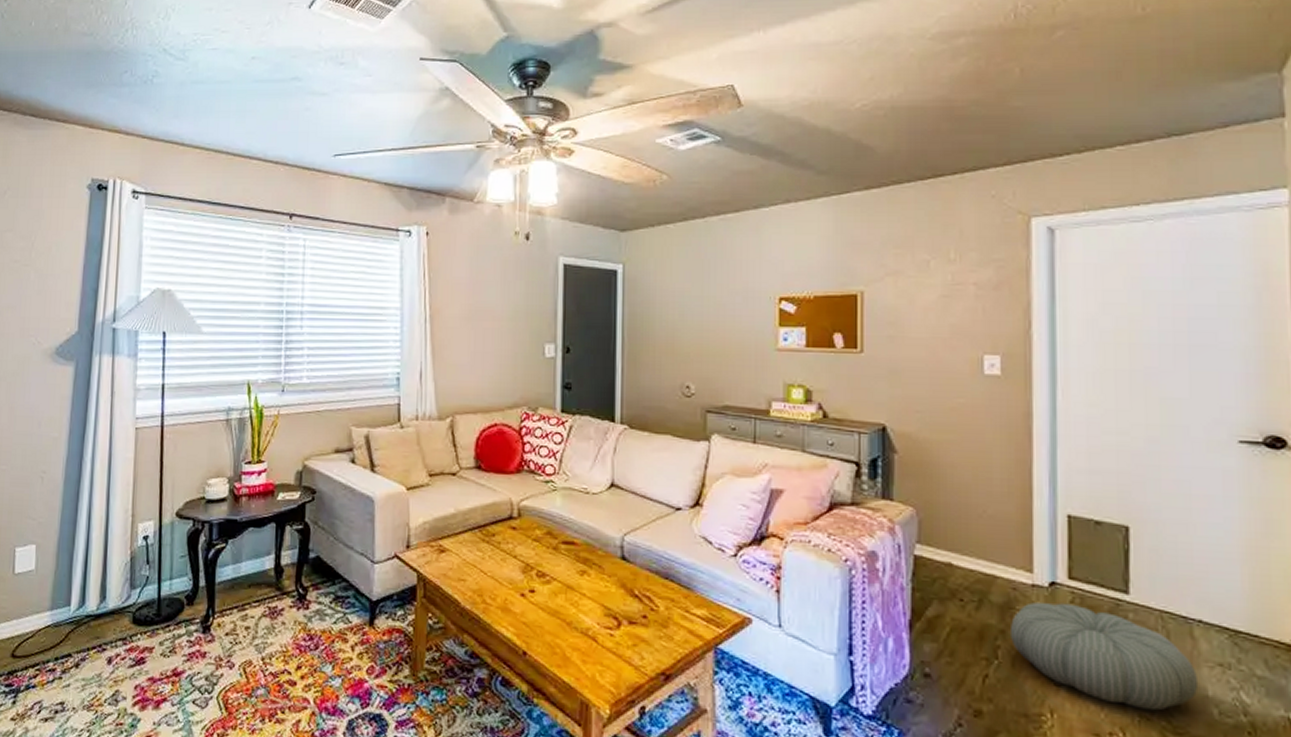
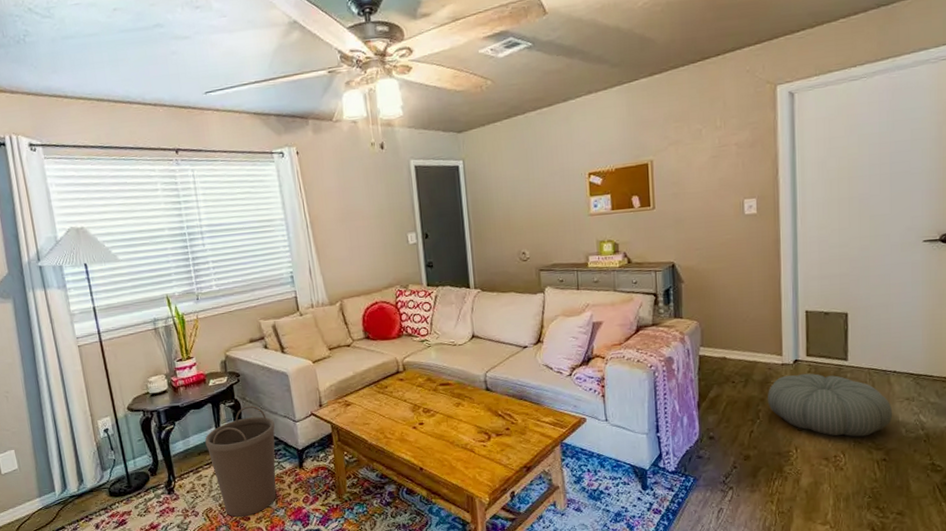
basket: none [259,533,348,680] -> present [205,406,277,517]

